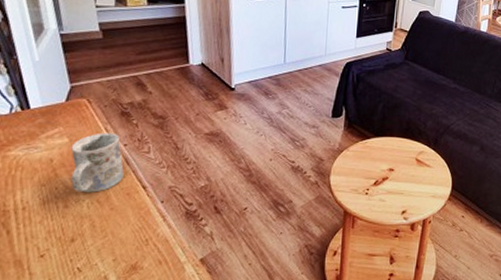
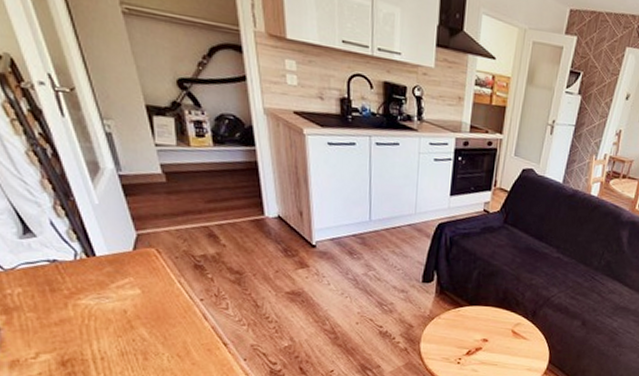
mug: present [71,132,124,193] -> none [144,285,202,347]

